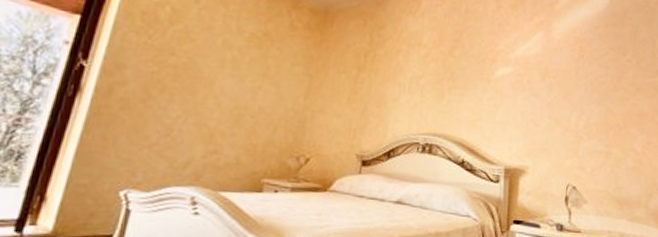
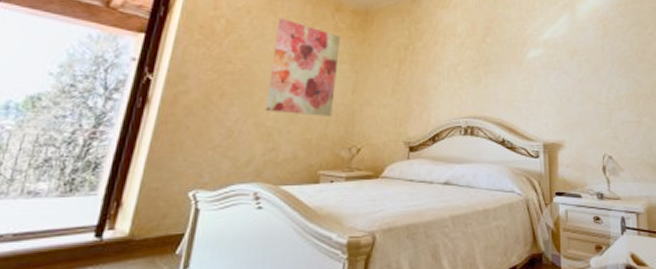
wall art: none [208,10,296,122] -> present [265,17,340,117]

